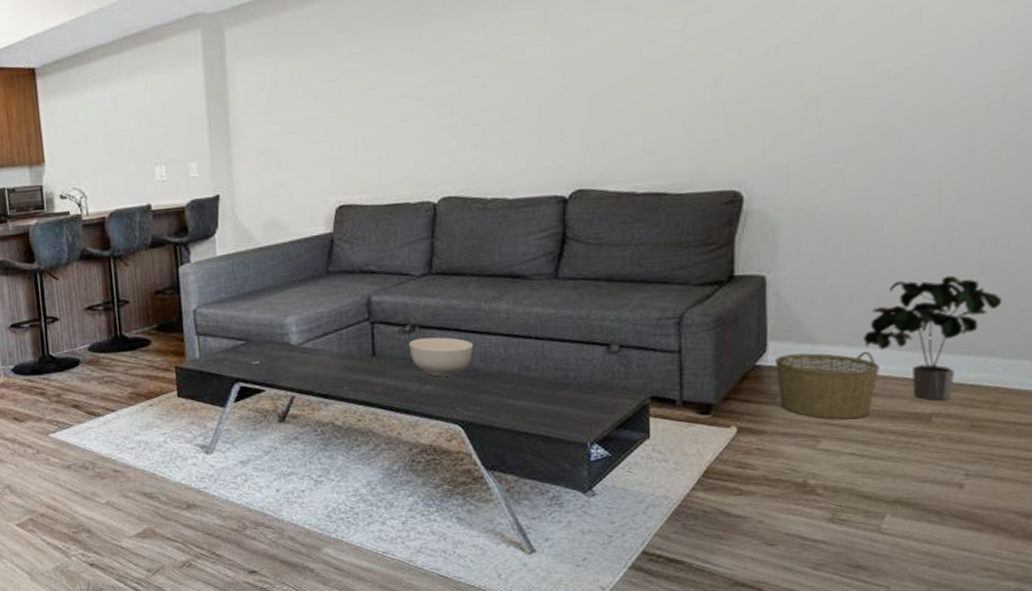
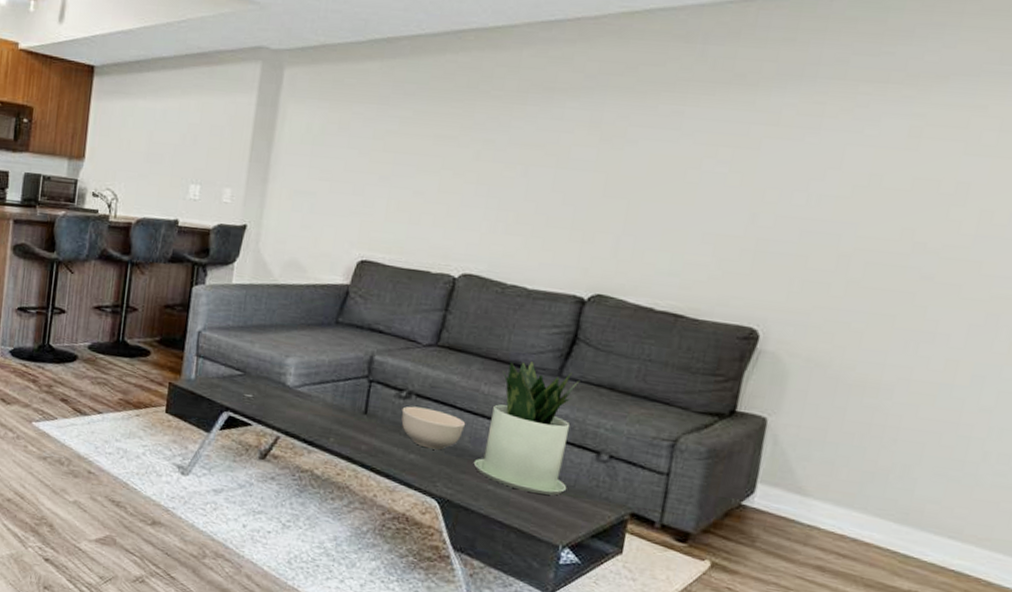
planter: none [488,270,584,398] -> present [473,362,580,496]
basket: present [774,351,879,420] -> none [758,500,864,580]
potted plant: present [863,275,1003,401] -> none [853,451,1000,581]

